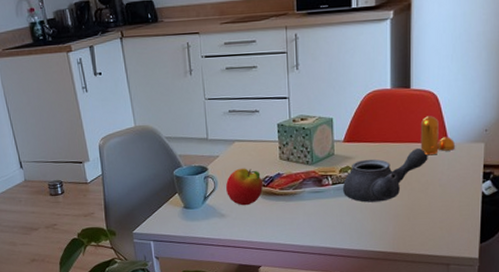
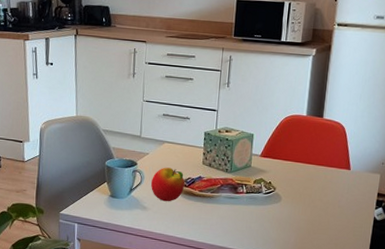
teapot: present [343,148,428,203] -> none [255,171,332,215]
pepper shaker: present [420,116,456,156] -> none [326,144,356,179]

